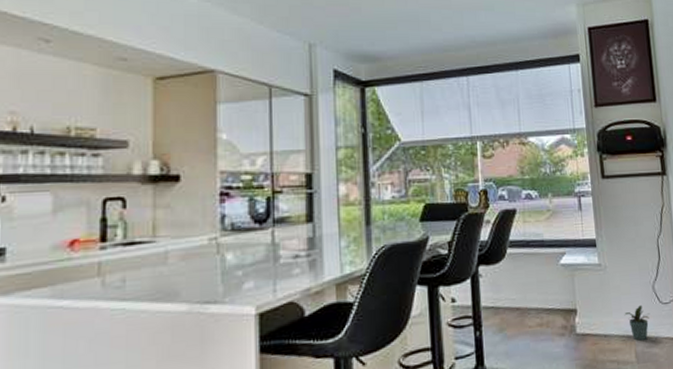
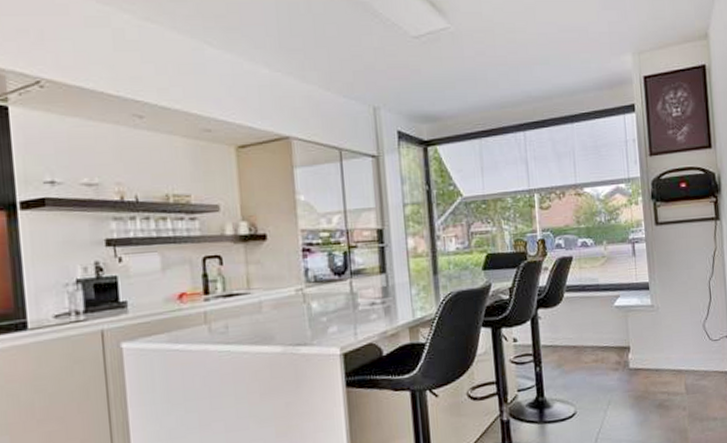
potted plant: present [624,305,650,341] -> none [675,342,700,374]

